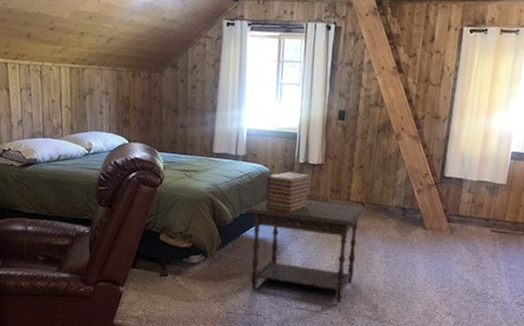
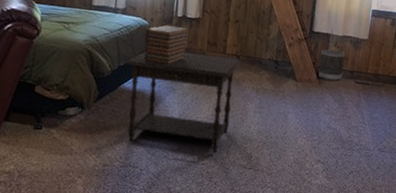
wastebasket: none [450,195,480,229] -> present [318,49,345,81]

